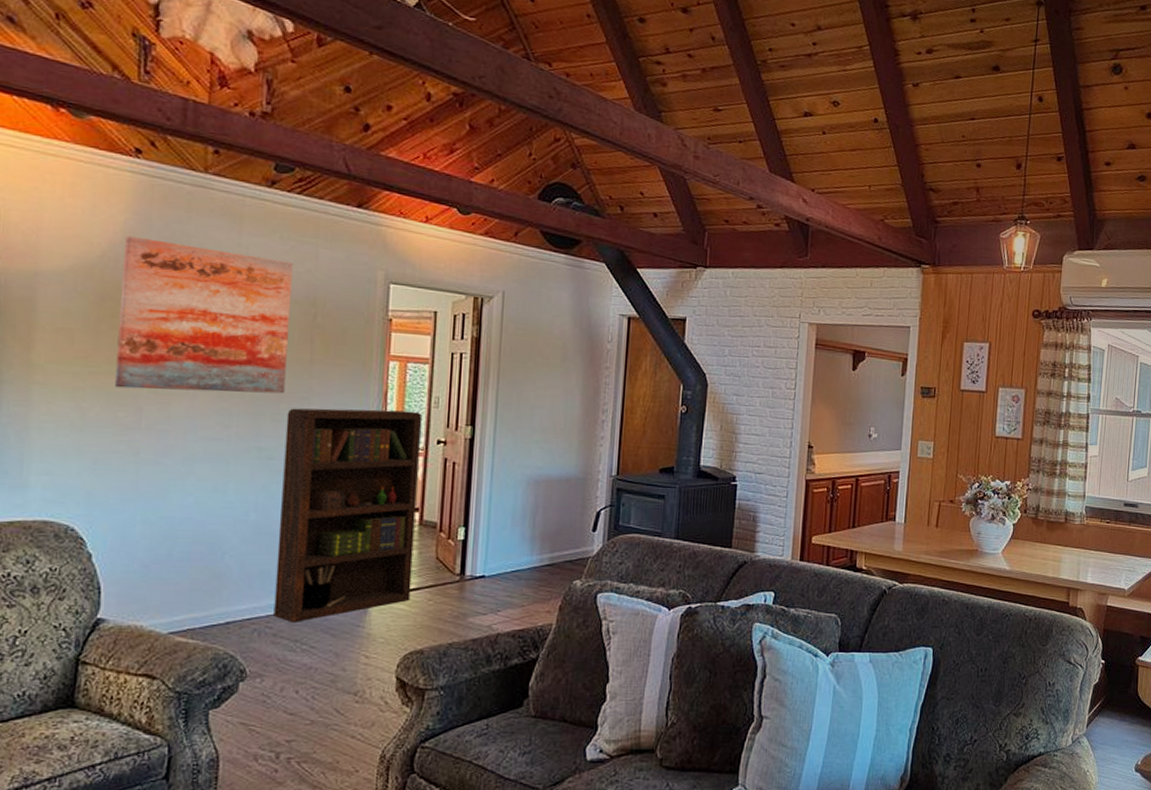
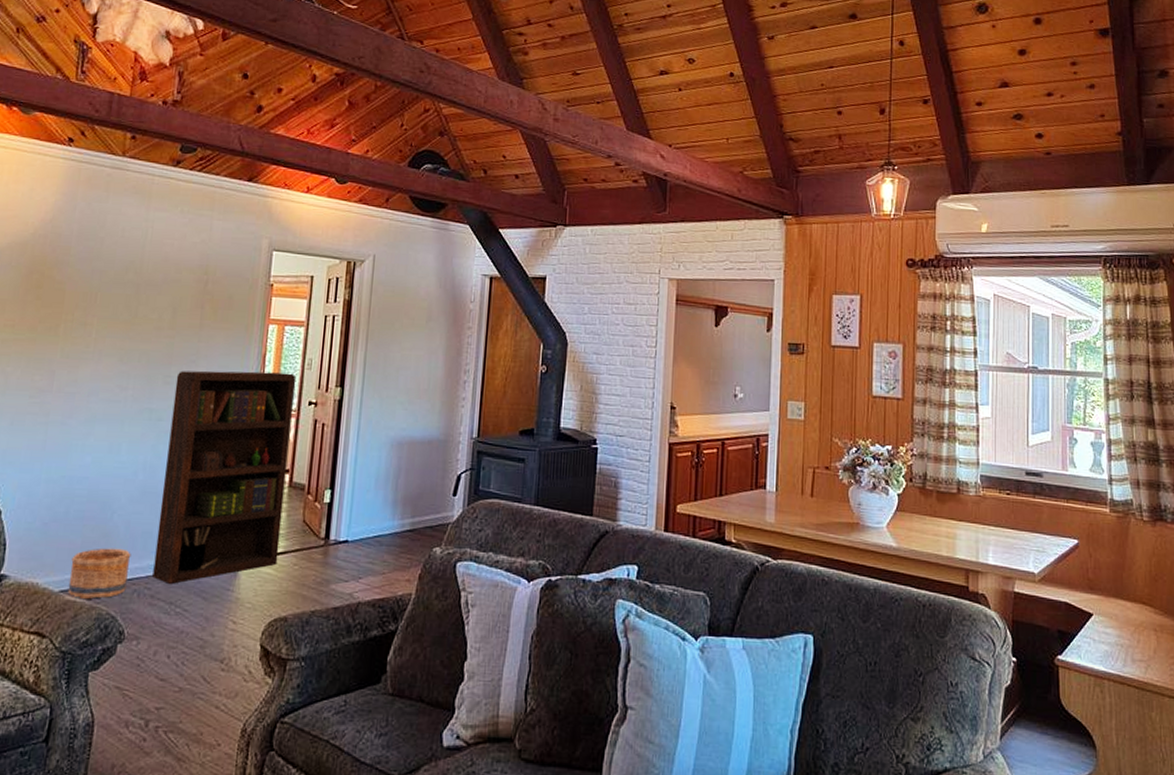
wall art: present [115,235,294,394] -> none [35,215,191,357]
basket: none [178,589,248,641] -> present [67,548,131,600]

